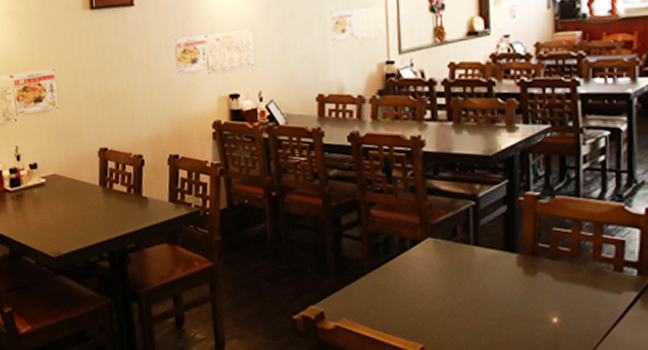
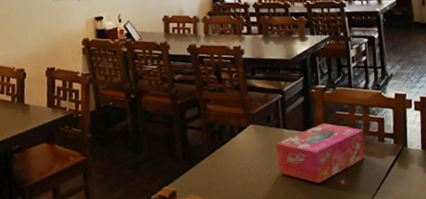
tissue box: none [462,242,592,320] -> present [276,123,365,184]

